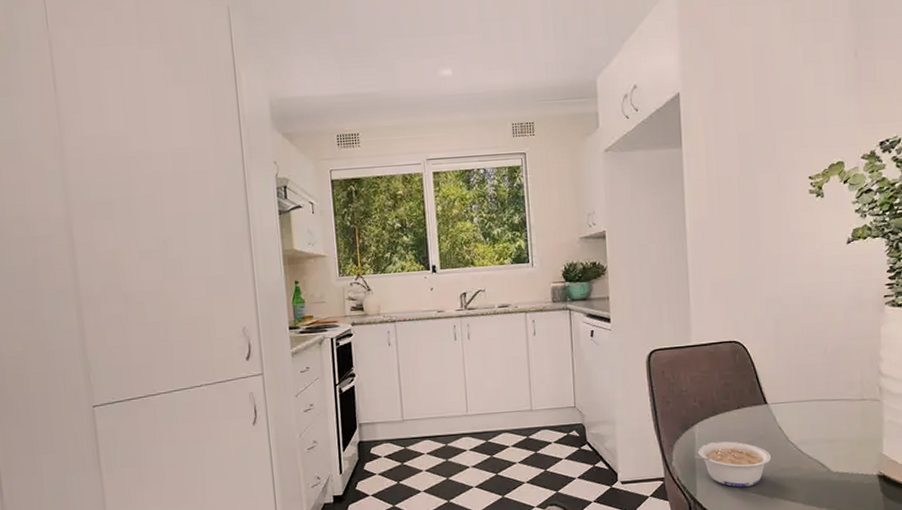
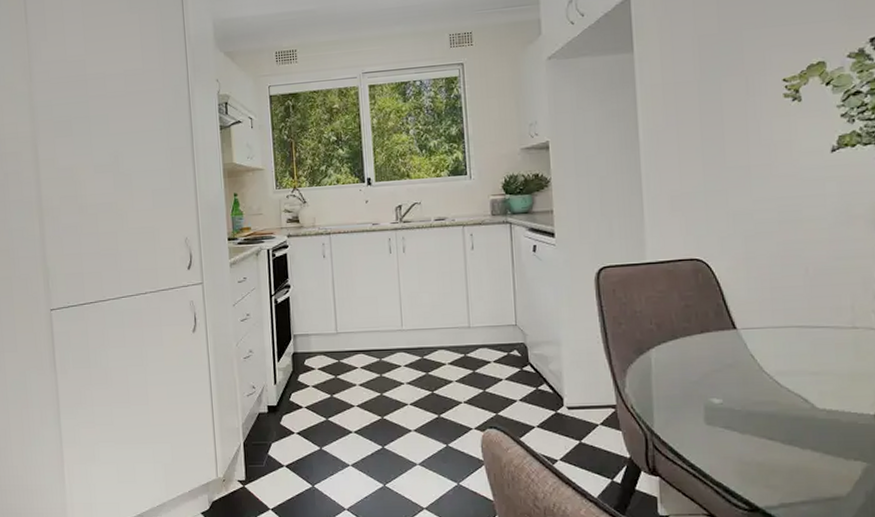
legume: present [694,441,772,487] -> none [650,369,743,420]

